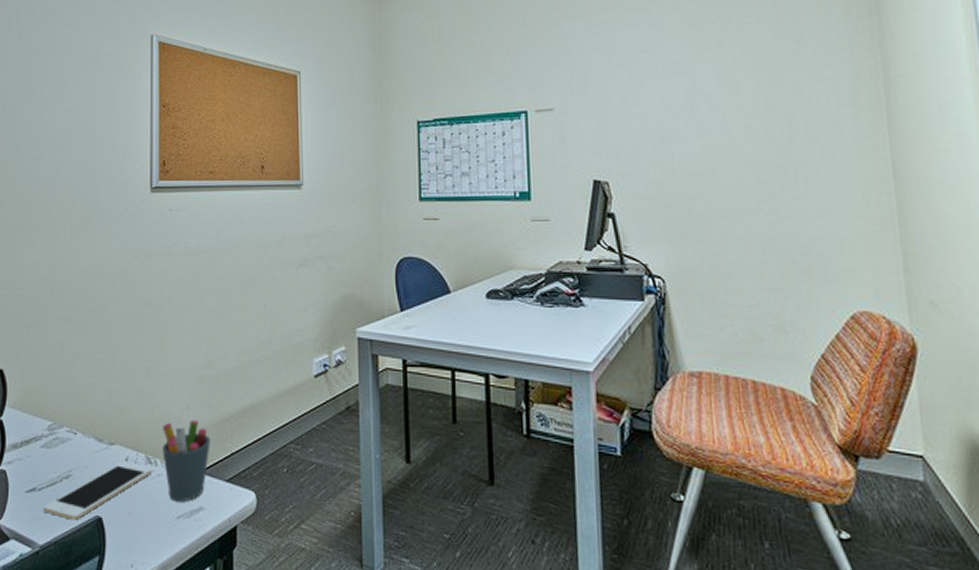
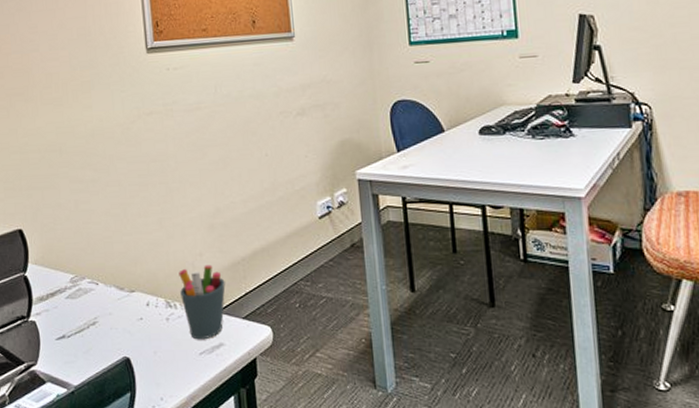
cell phone: present [44,462,153,520] -> none [74,307,173,362]

